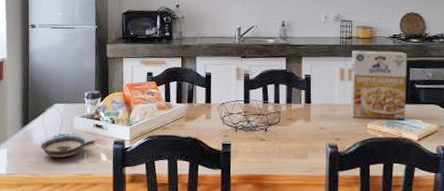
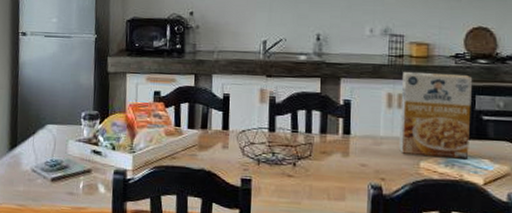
saucer: present [41,135,86,158] -> none [30,162,81,188]

